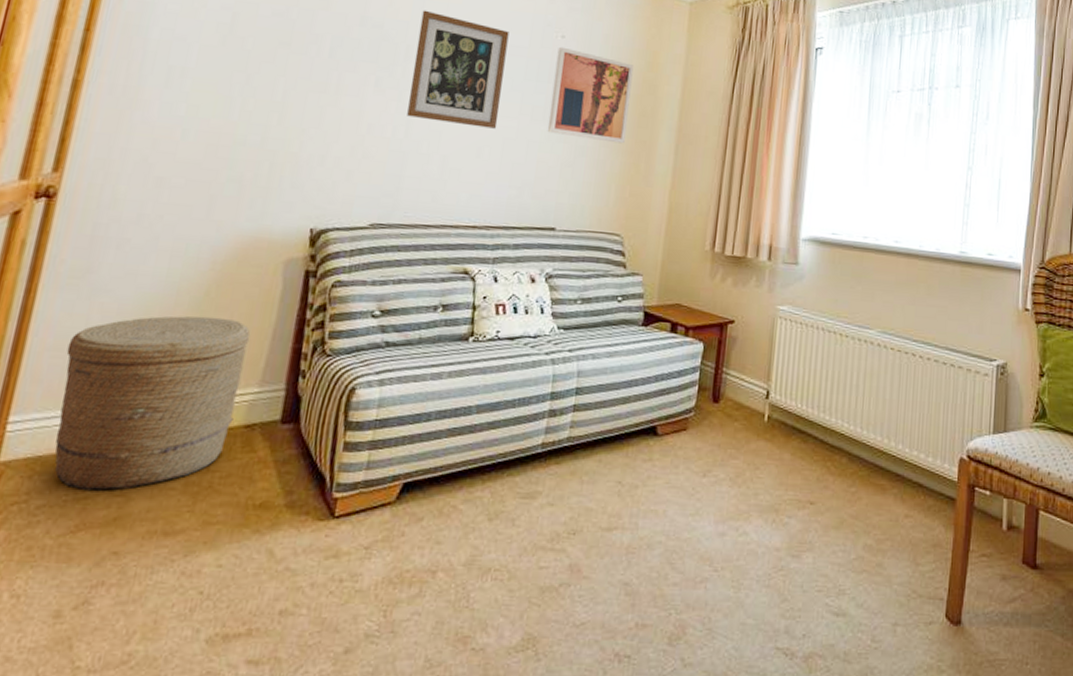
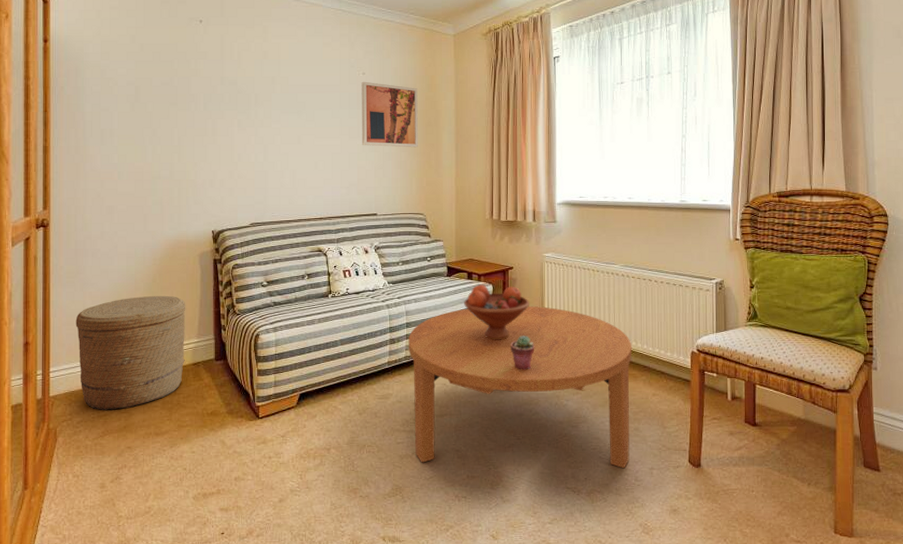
wall art: present [407,10,509,129] -> none [262,67,326,148]
coffee table: none [564,373,883,623] -> present [408,305,632,469]
fruit bowl: none [661,341,753,423] -> present [464,284,530,340]
potted succulent: none [718,418,753,469] -> present [510,336,535,370]

